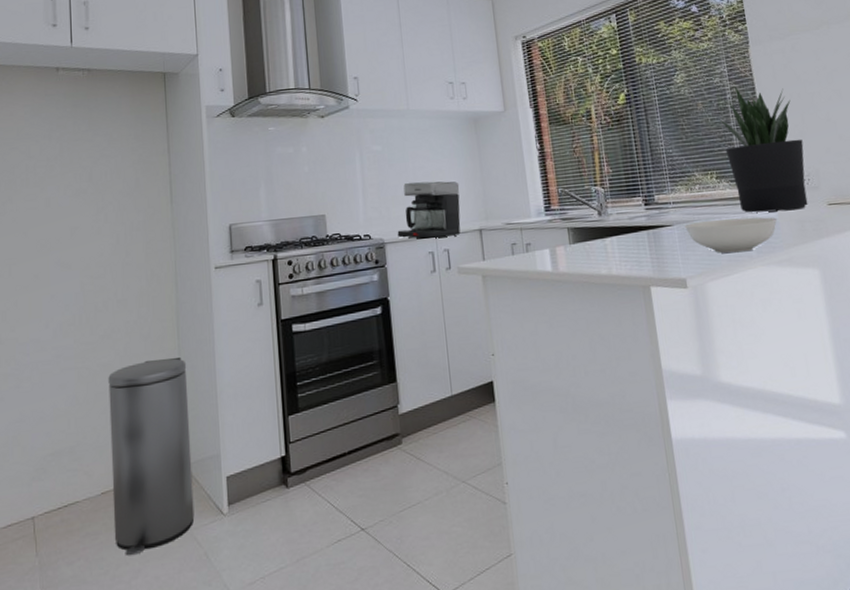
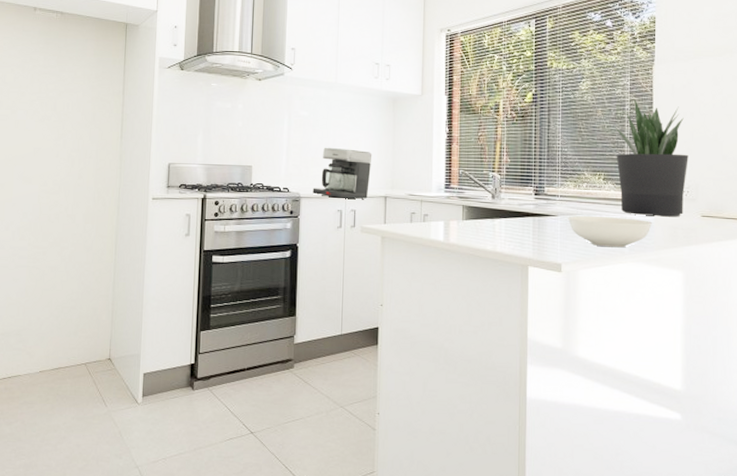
pedal bin: present [108,357,195,557] -> none [46,269,120,425]

